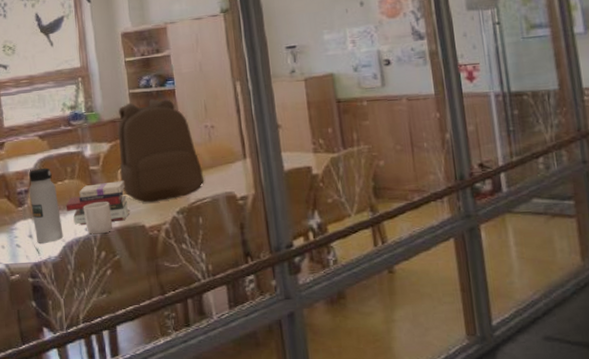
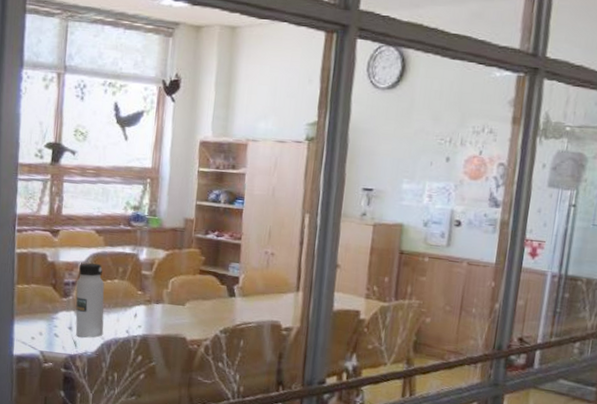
books: present [65,181,130,225] -> none [110,288,175,330]
mug: present [83,202,113,235] -> none [127,307,156,339]
backpack: present [118,99,204,203] -> none [171,214,254,318]

